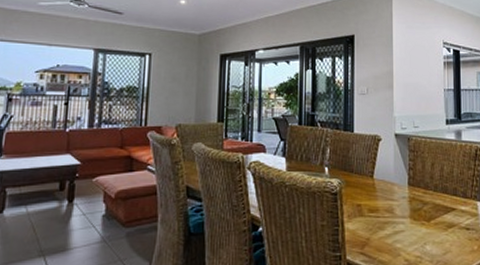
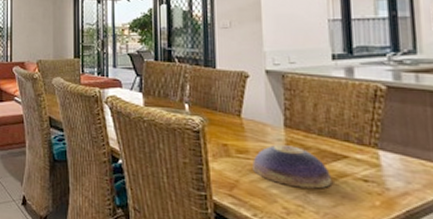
decorative bowl: none [382,202,444,240] -> present [252,145,333,189]

